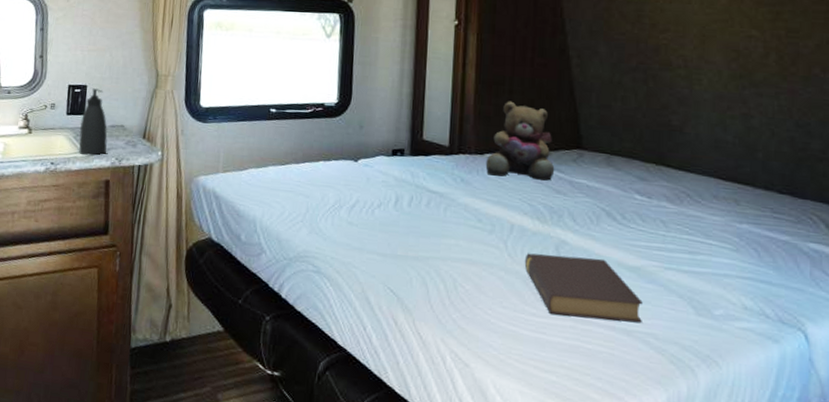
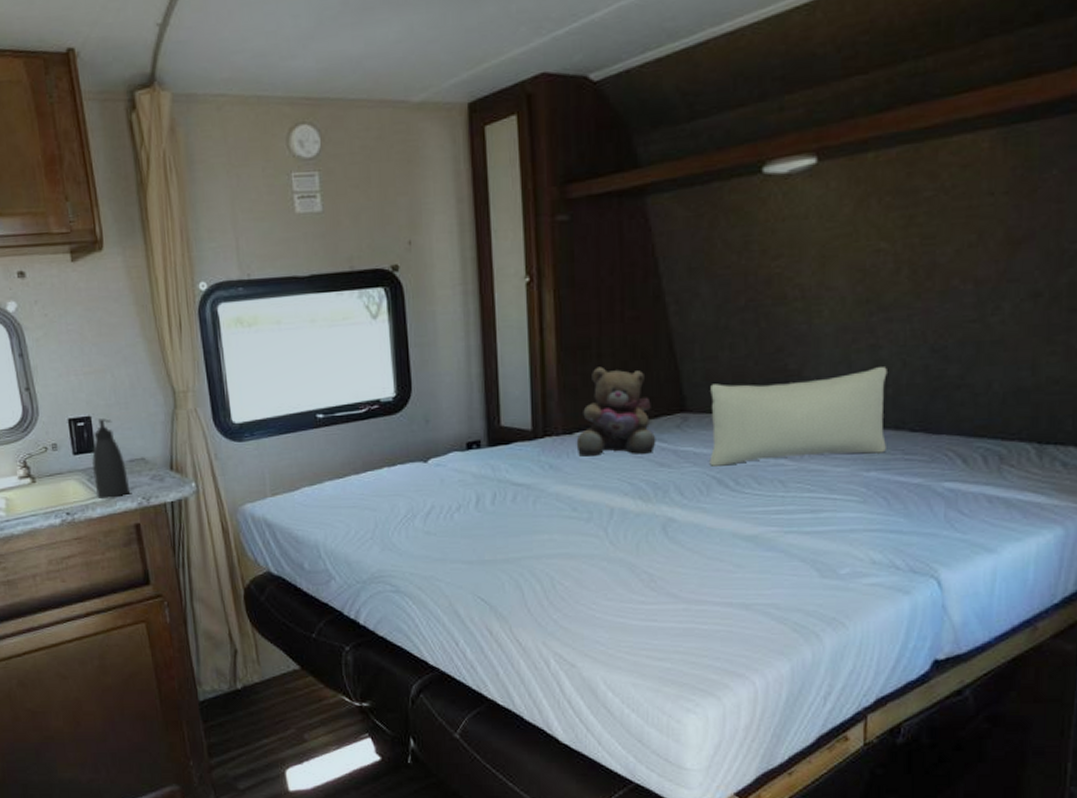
book: present [524,253,643,323] -> none [628,532,761,599]
pillow: none [600,128,758,209] -> present [709,367,887,466]

